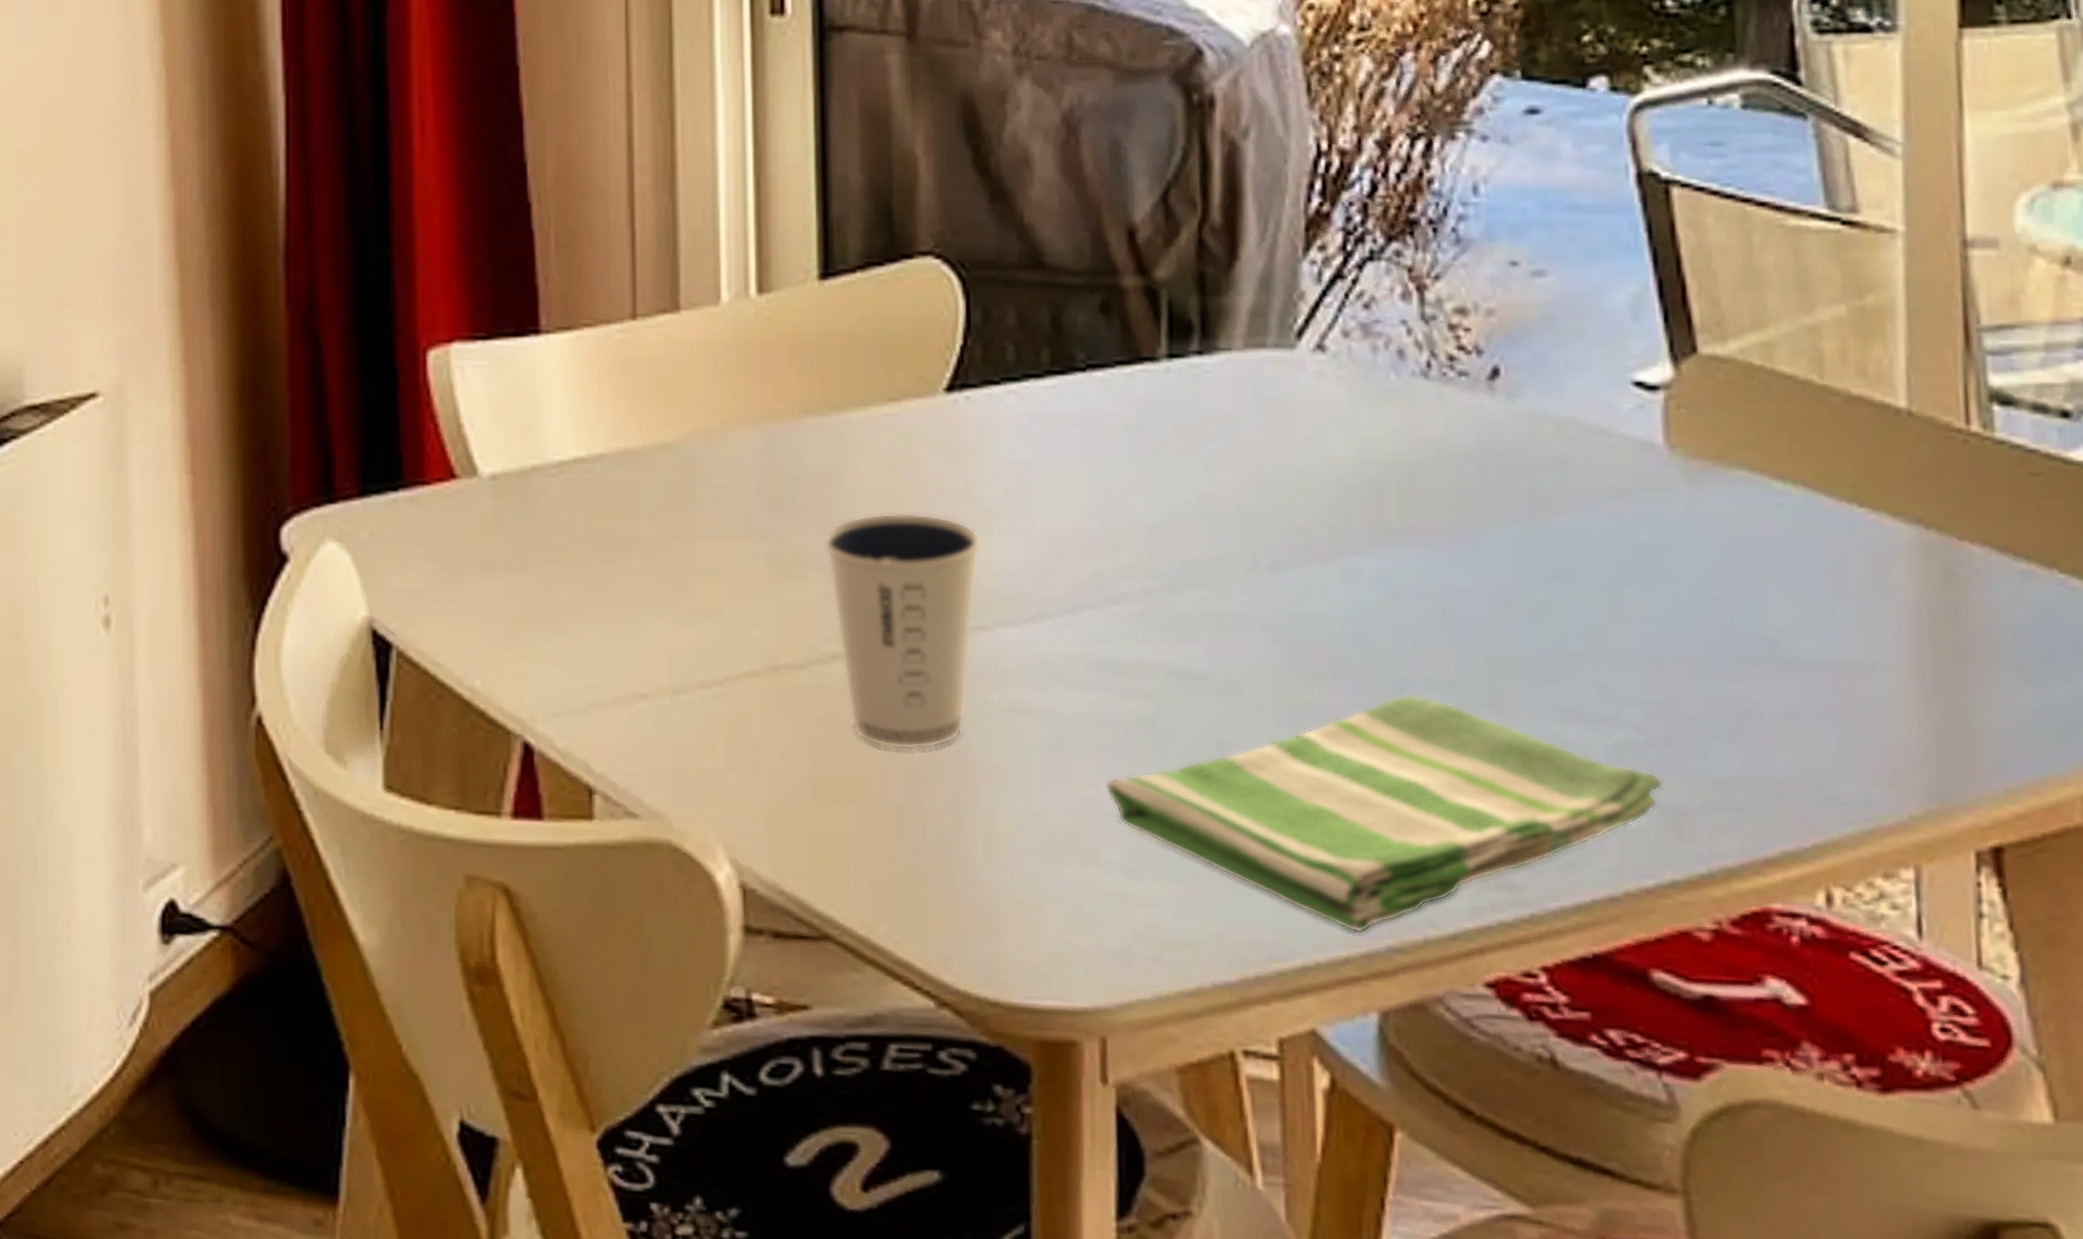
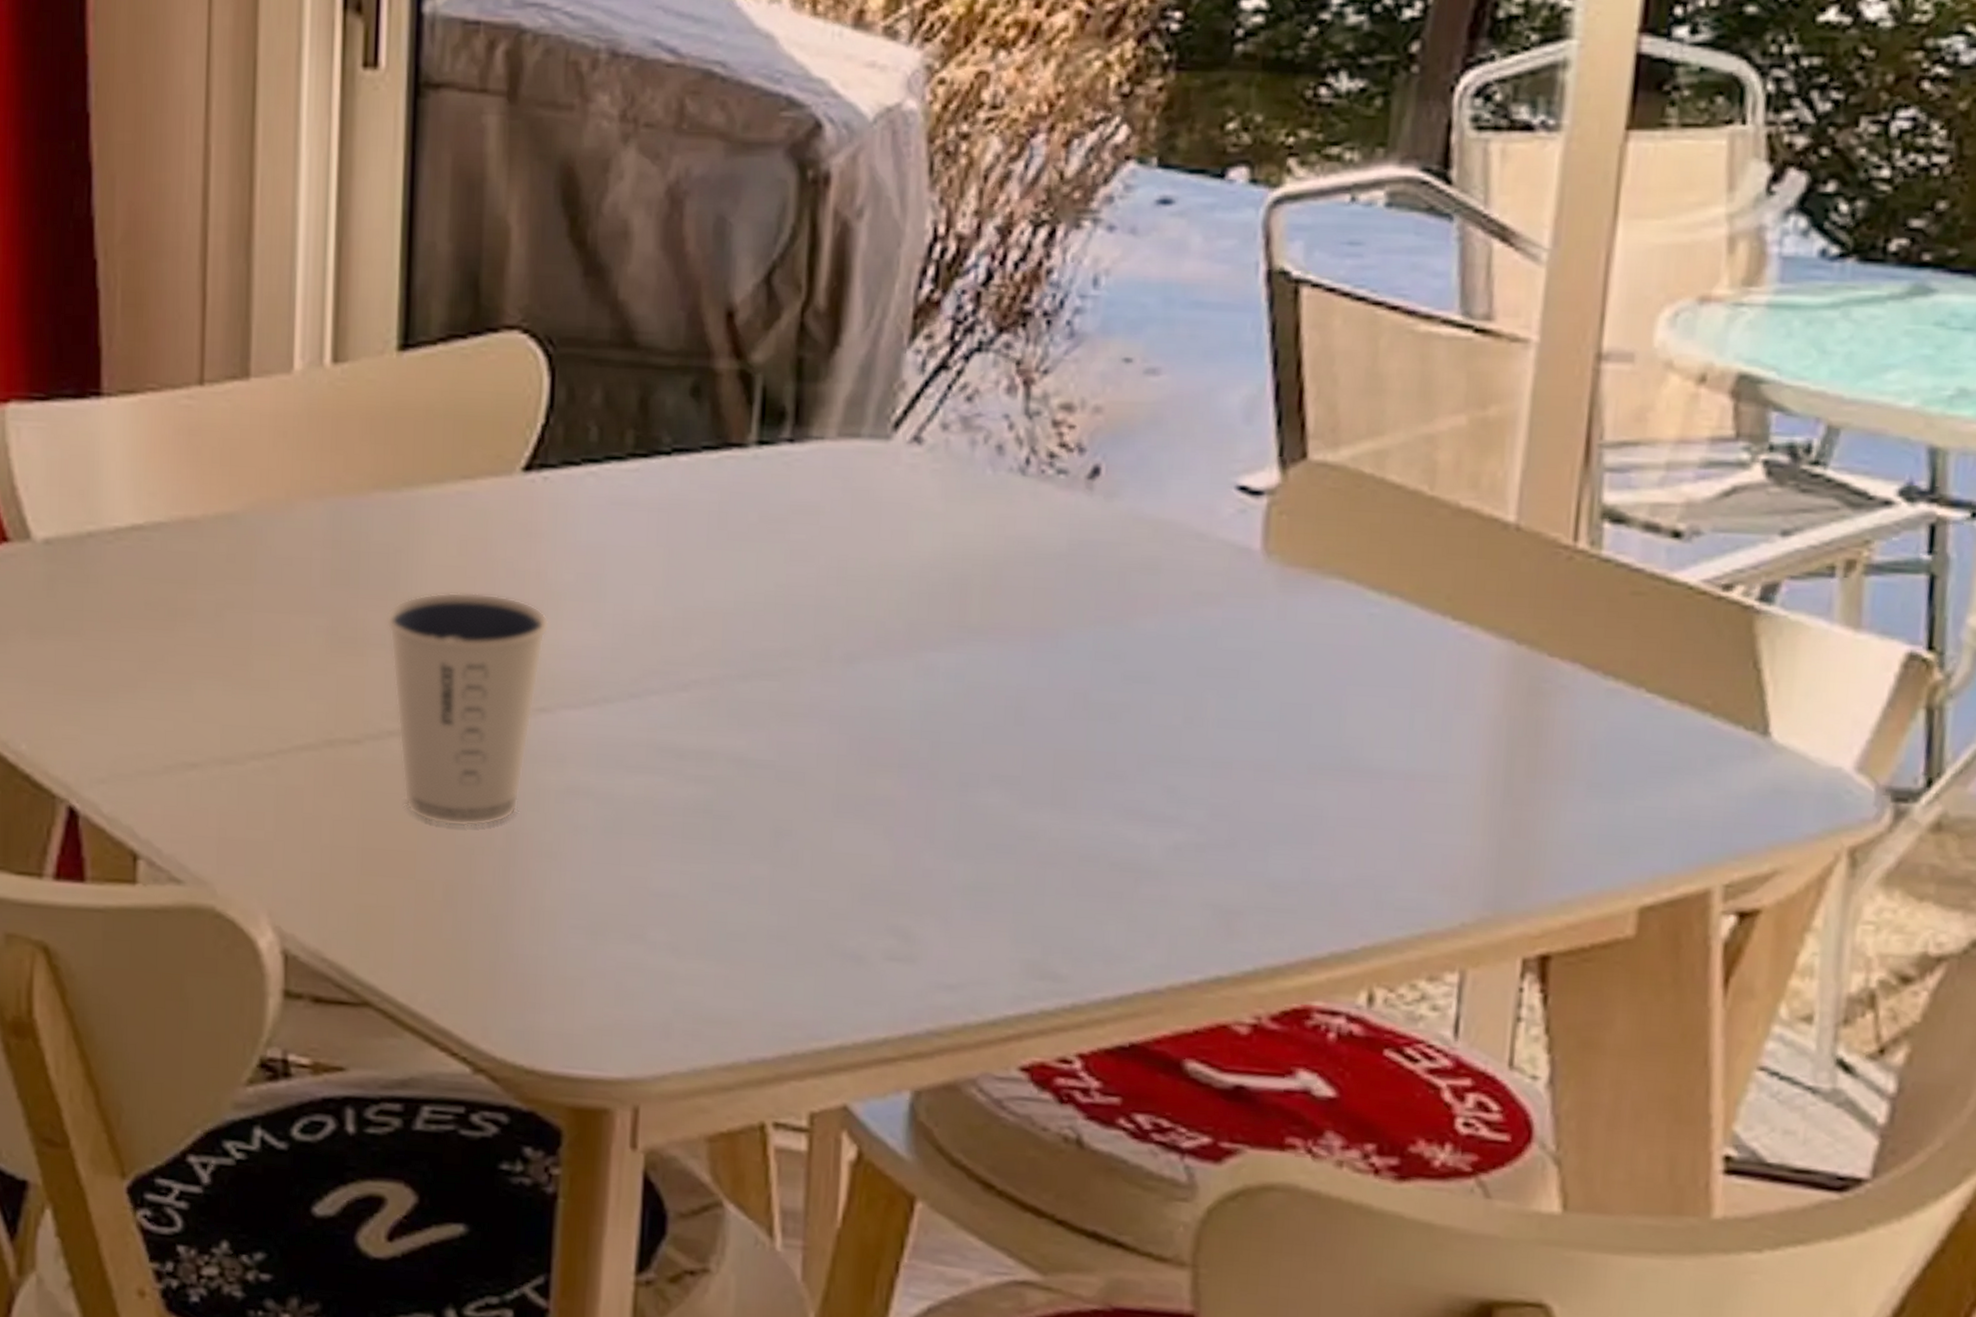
dish towel: present [1104,693,1664,934] -> none [656,788,1220,1017]

